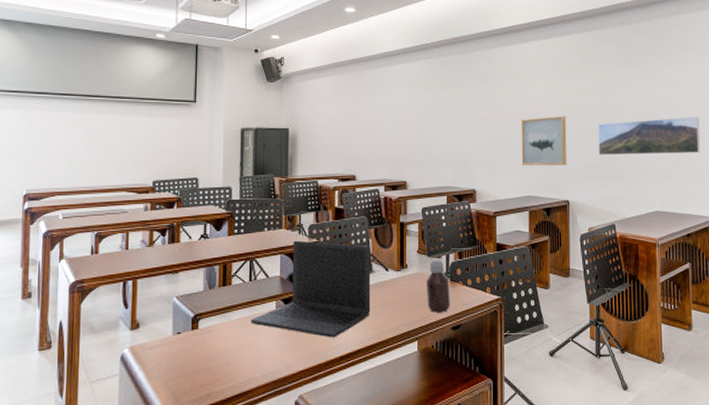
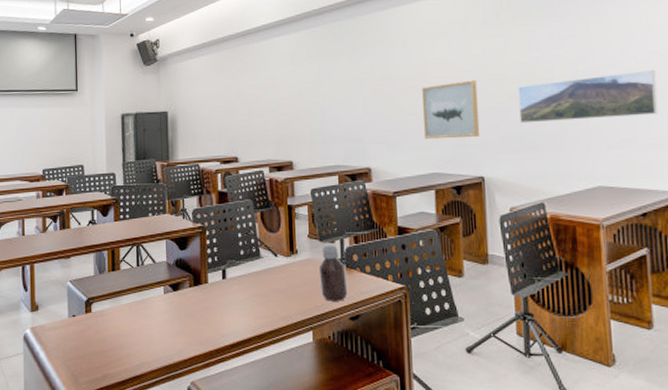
laptop: present [251,240,371,338] -> none [141,225,261,325]

